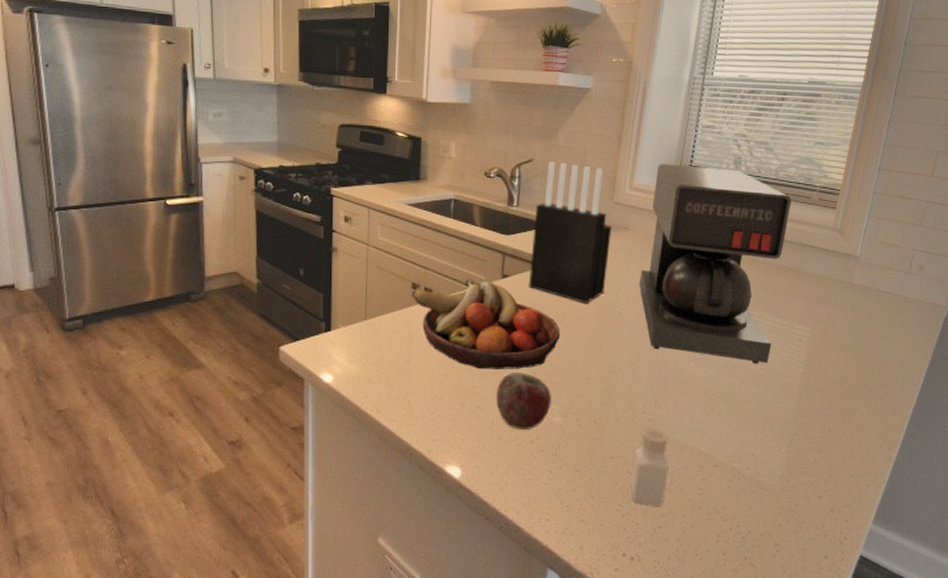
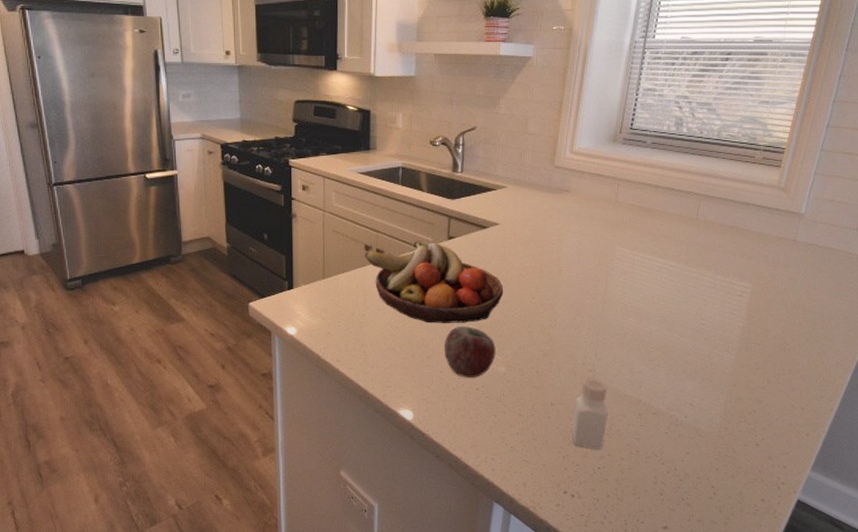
knife block: present [528,162,612,303] -> none [473,129,553,262]
coffee maker: present [639,164,791,364] -> none [579,128,734,319]

